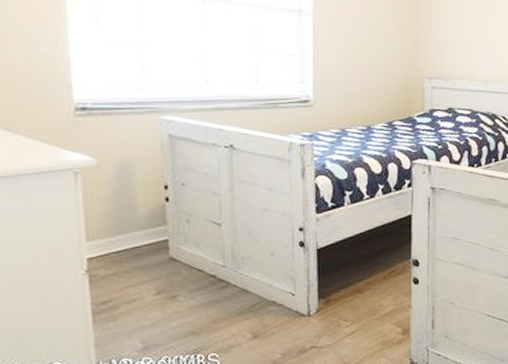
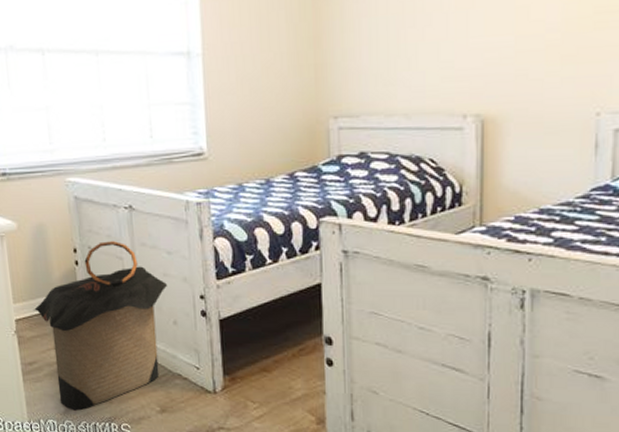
laundry hamper: none [111,178,266,347] -> present [33,241,167,411]

